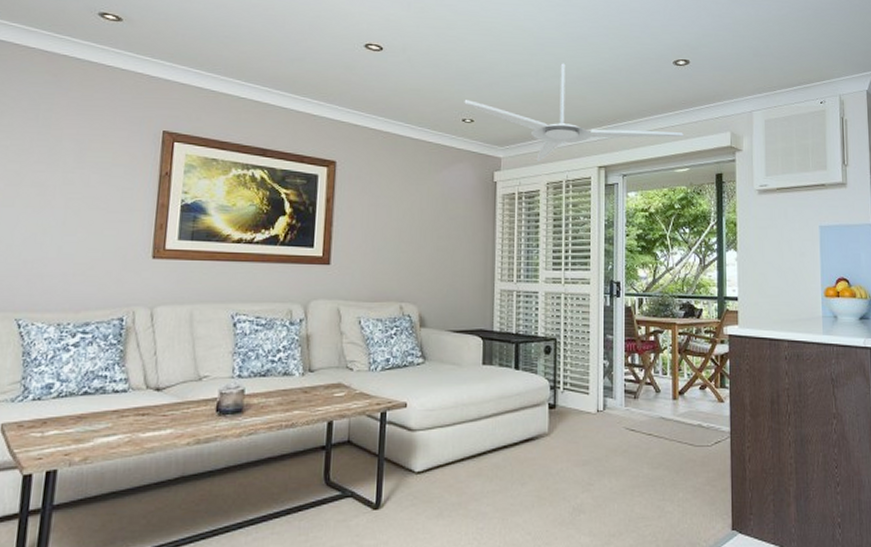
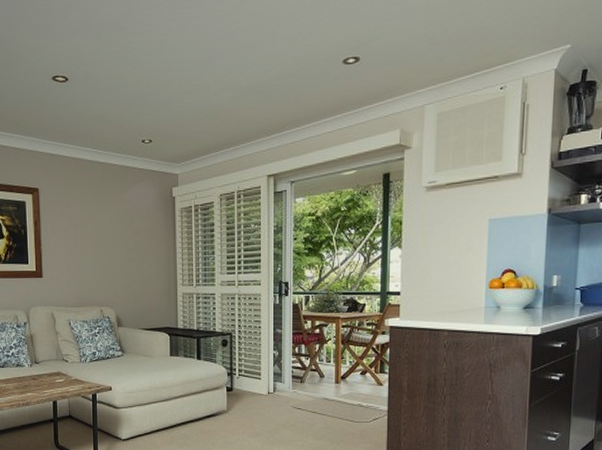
ceiling fan: present [464,63,684,161] -> none [142,74,352,175]

